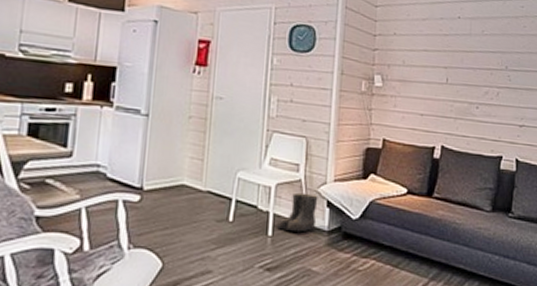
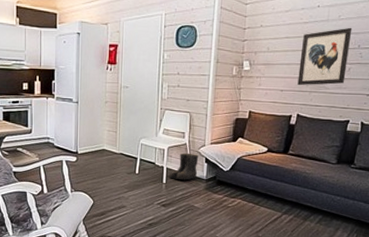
wall art: none [440,44,498,111] -> present [297,27,353,86]

